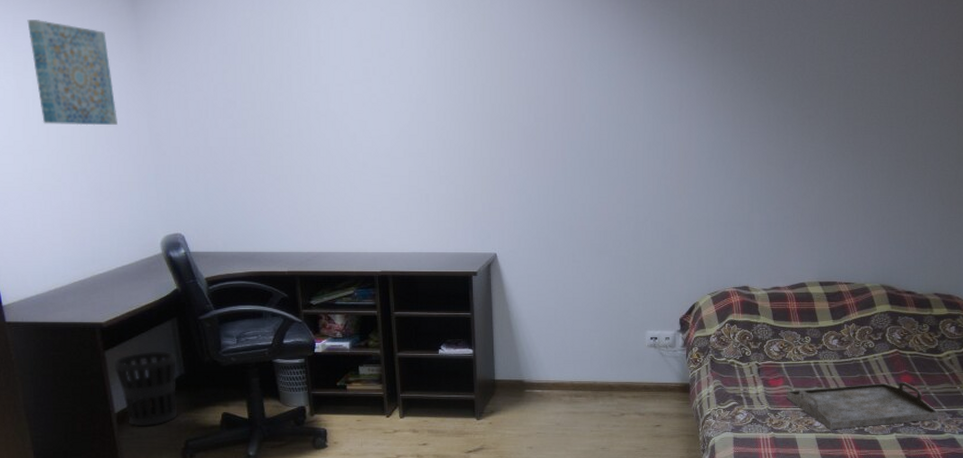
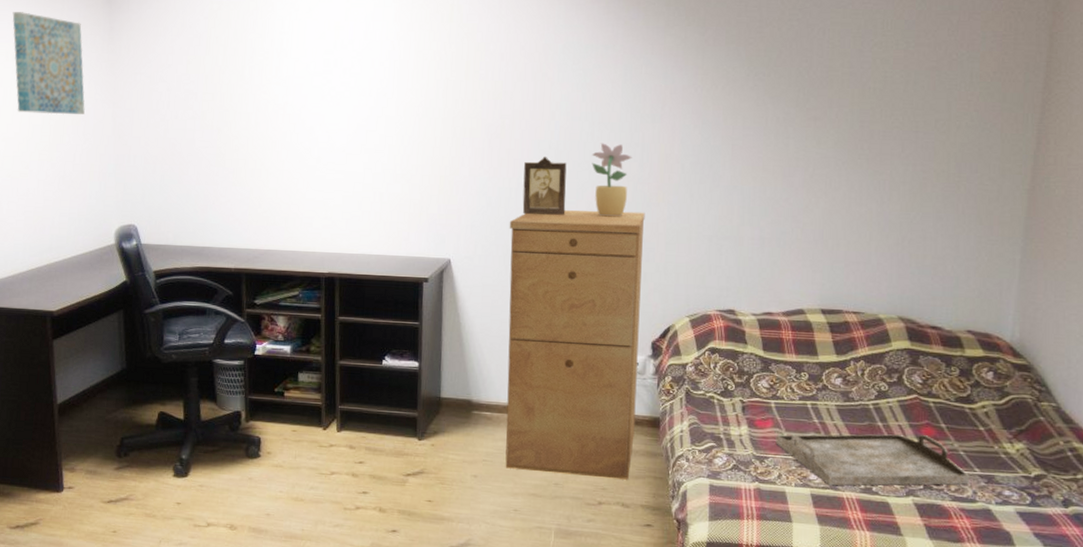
wastebasket: present [113,351,177,427] -> none [60,343,120,420]
filing cabinet: none [548,203,669,440] -> present [505,210,645,480]
photo frame: none [560,155,599,210] -> present [522,156,567,215]
potted plant: none [620,142,656,209] -> present [592,143,632,217]

